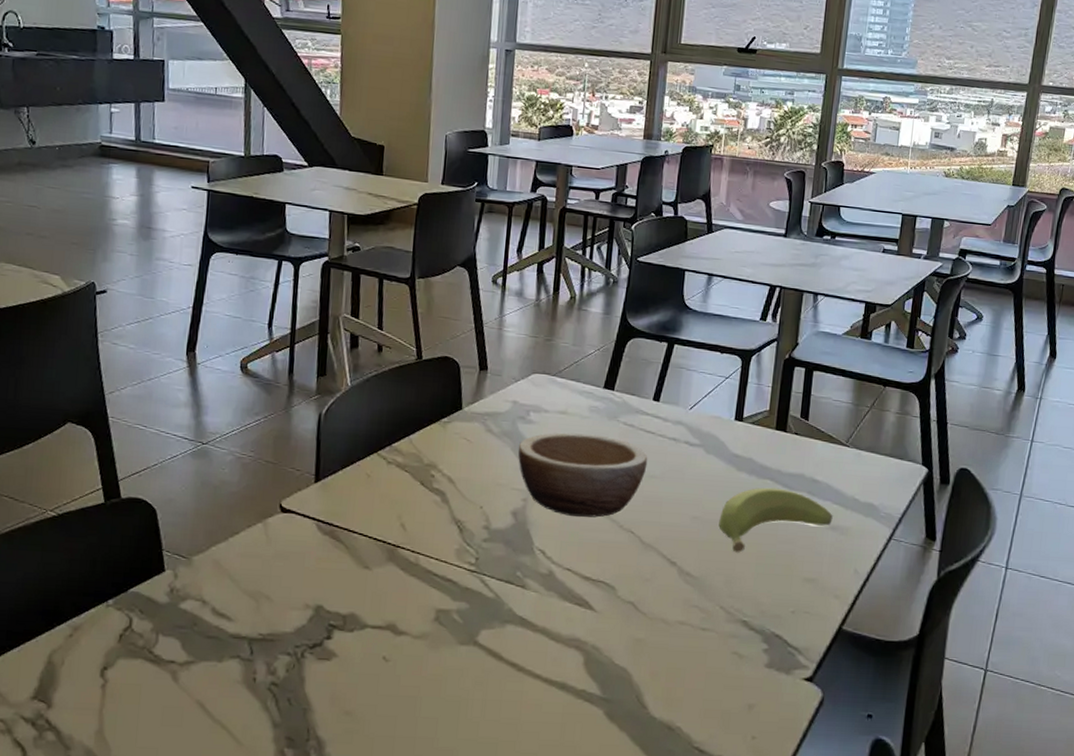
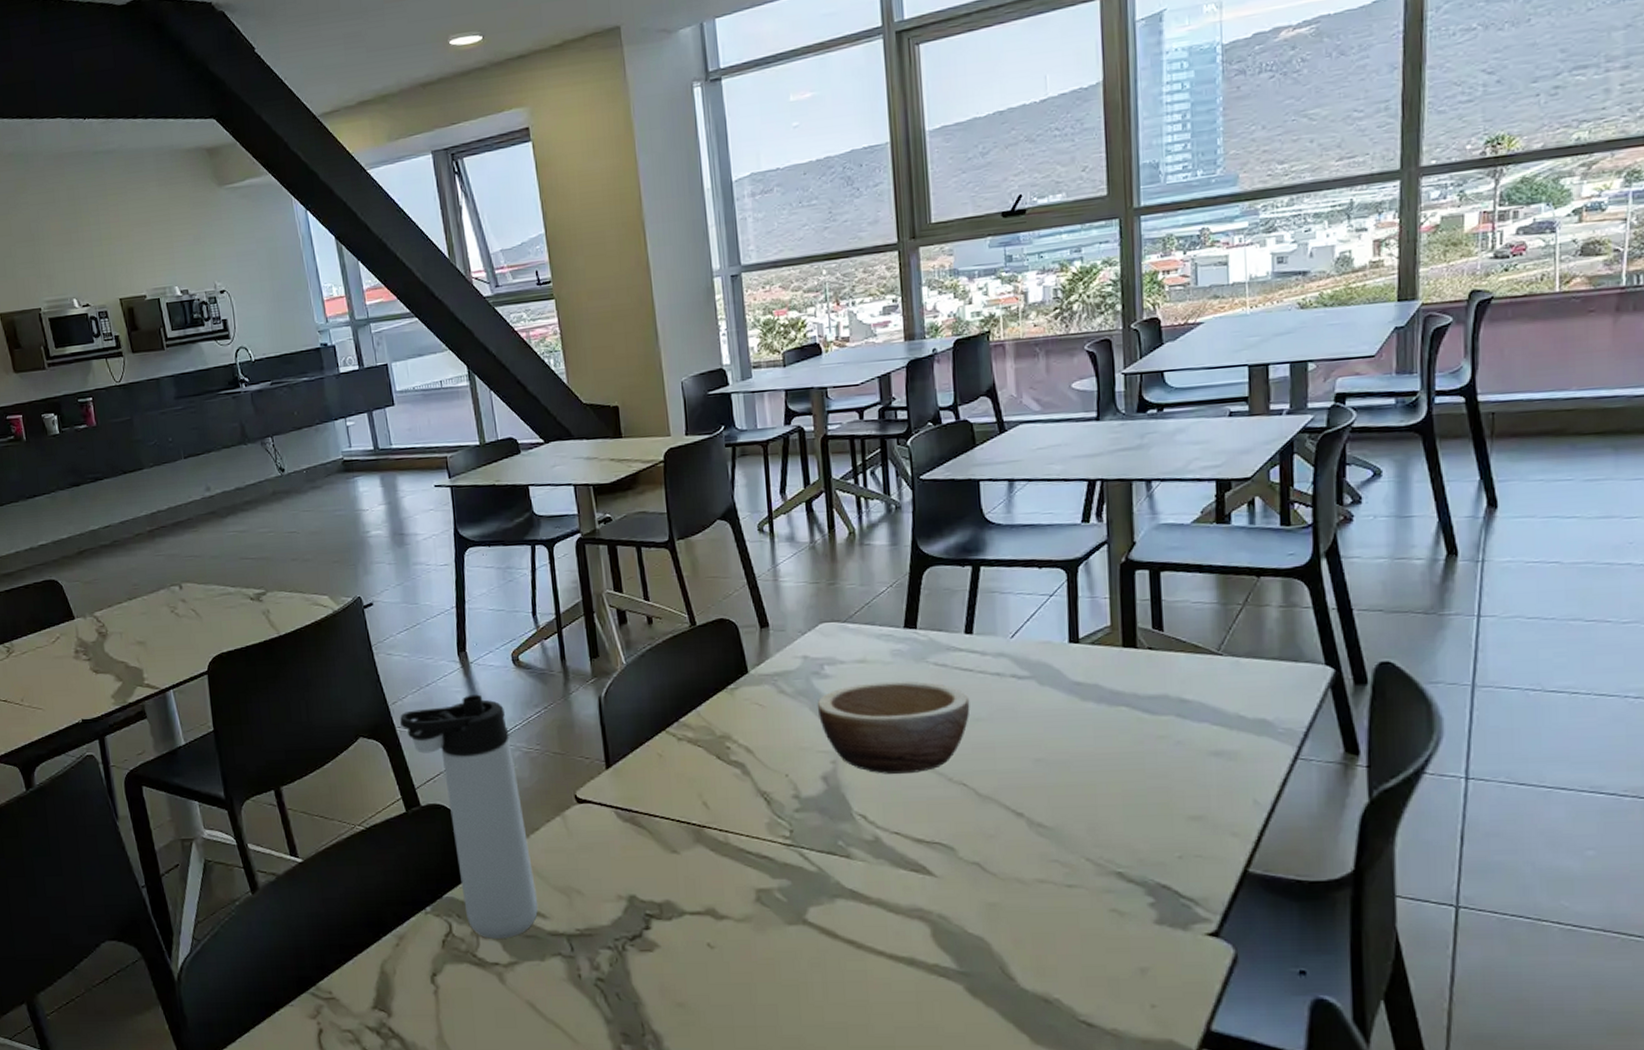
thermos bottle: none [114,394,226,637] -> present [400,694,539,939]
banana: present [718,487,833,553] -> none [1068,714,1214,795]

